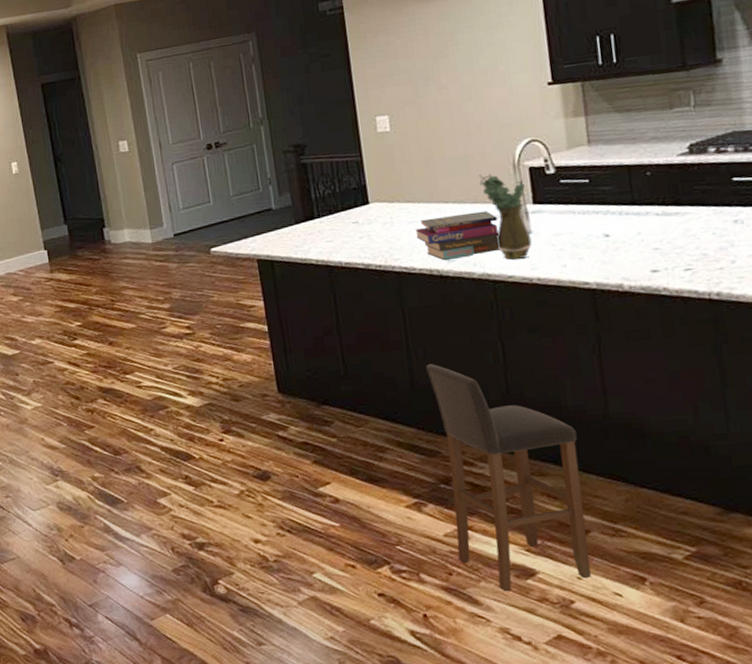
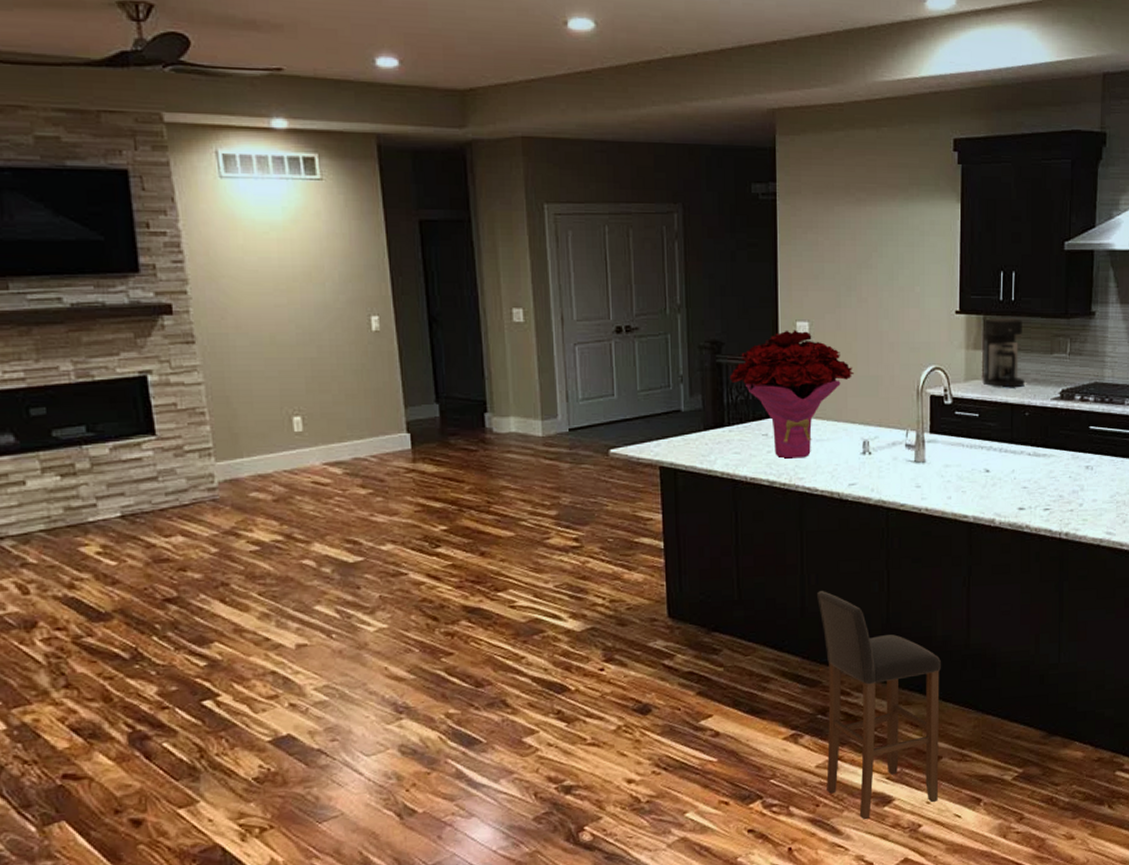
flower bouquet: none [314,124,441,243] -> present [729,330,854,459]
books: present [415,210,500,260] -> none [822,435,898,483]
vase: present [478,173,532,260] -> none [885,397,926,488]
coffee maker: none [582,79,641,152] -> present [982,318,1025,388]

